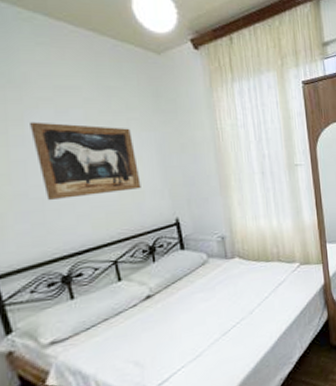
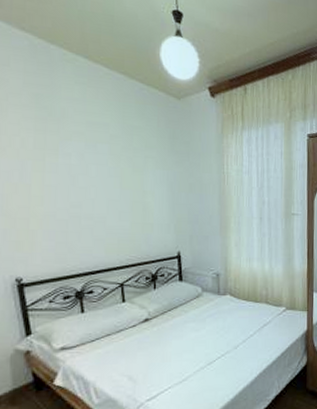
wall art: present [30,122,141,201] -> none [63,152,151,224]

